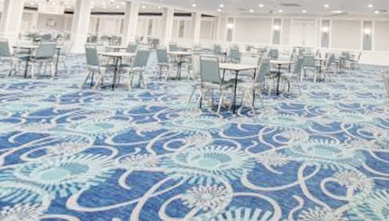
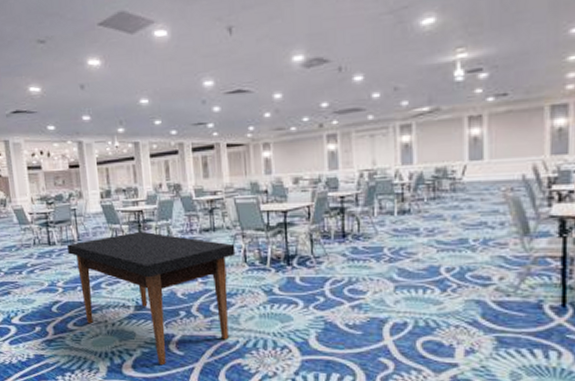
dining table: none [42,73,194,200] -> present [67,231,236,366]

